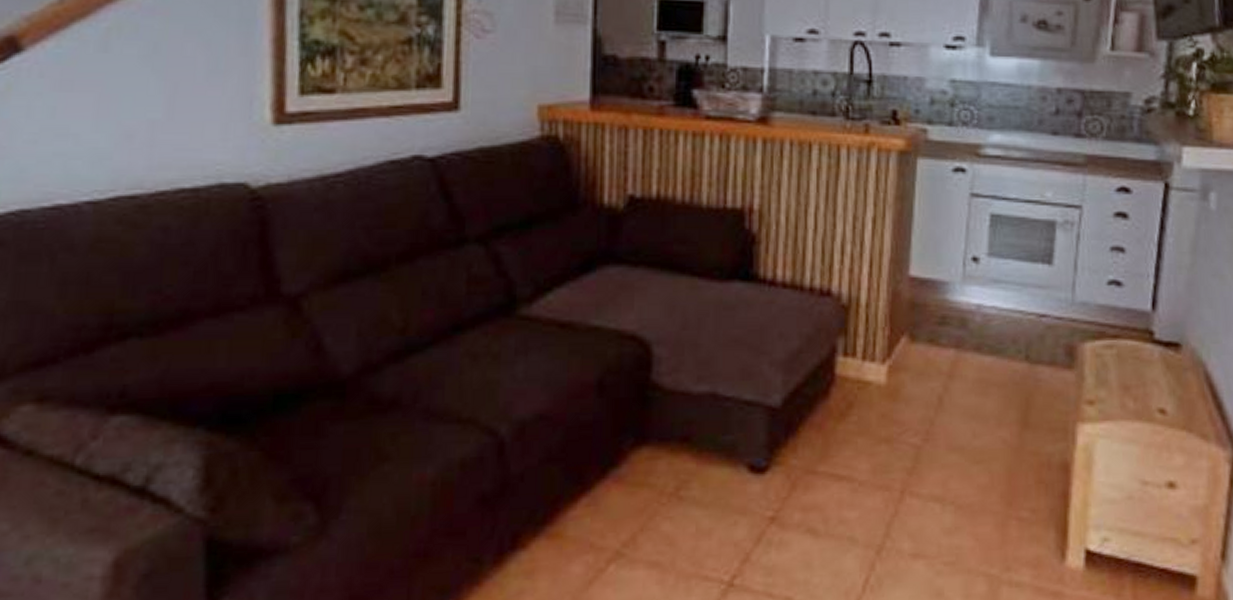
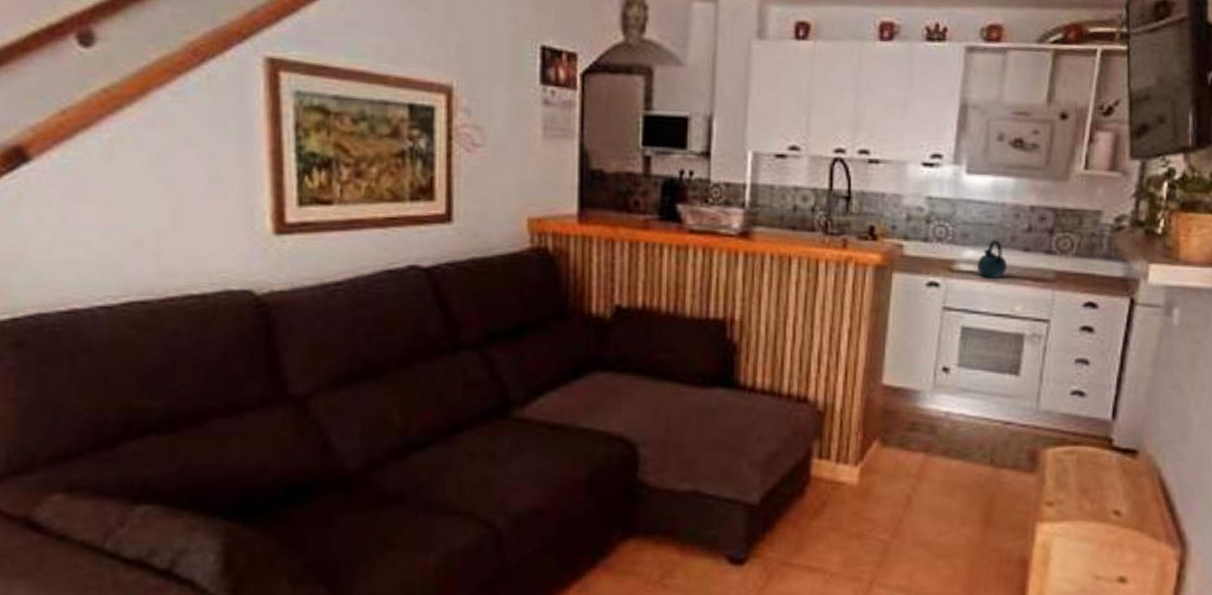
kettle: none [1005,123,1036,164] -> present [977,240,1008,279]

